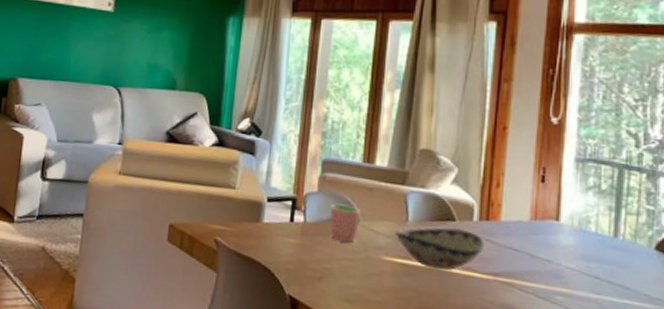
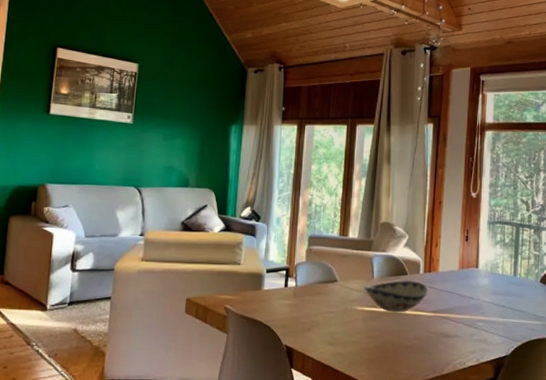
cup: present [329,204,362,244] -> none [315,269,339,300]

